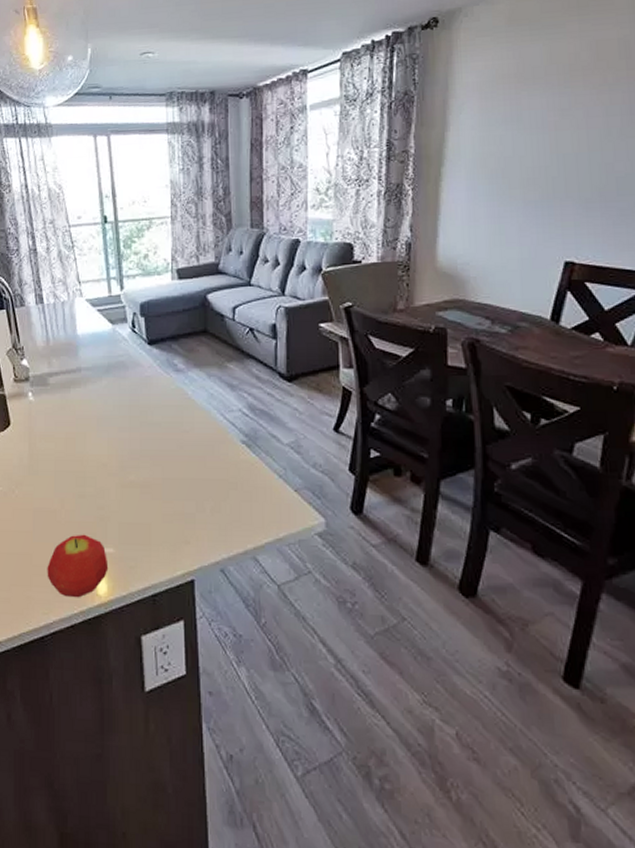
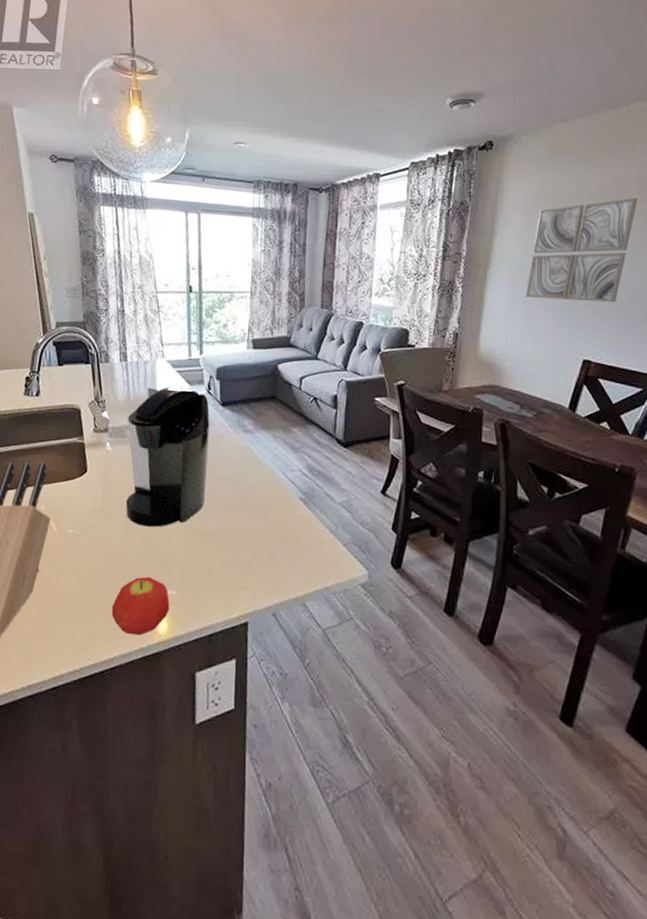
coffee maker: none [49,326,137,481] -> present [125,386,210,527]
wall art: none [489,64,621,195] -> present [525,198,638,303]

